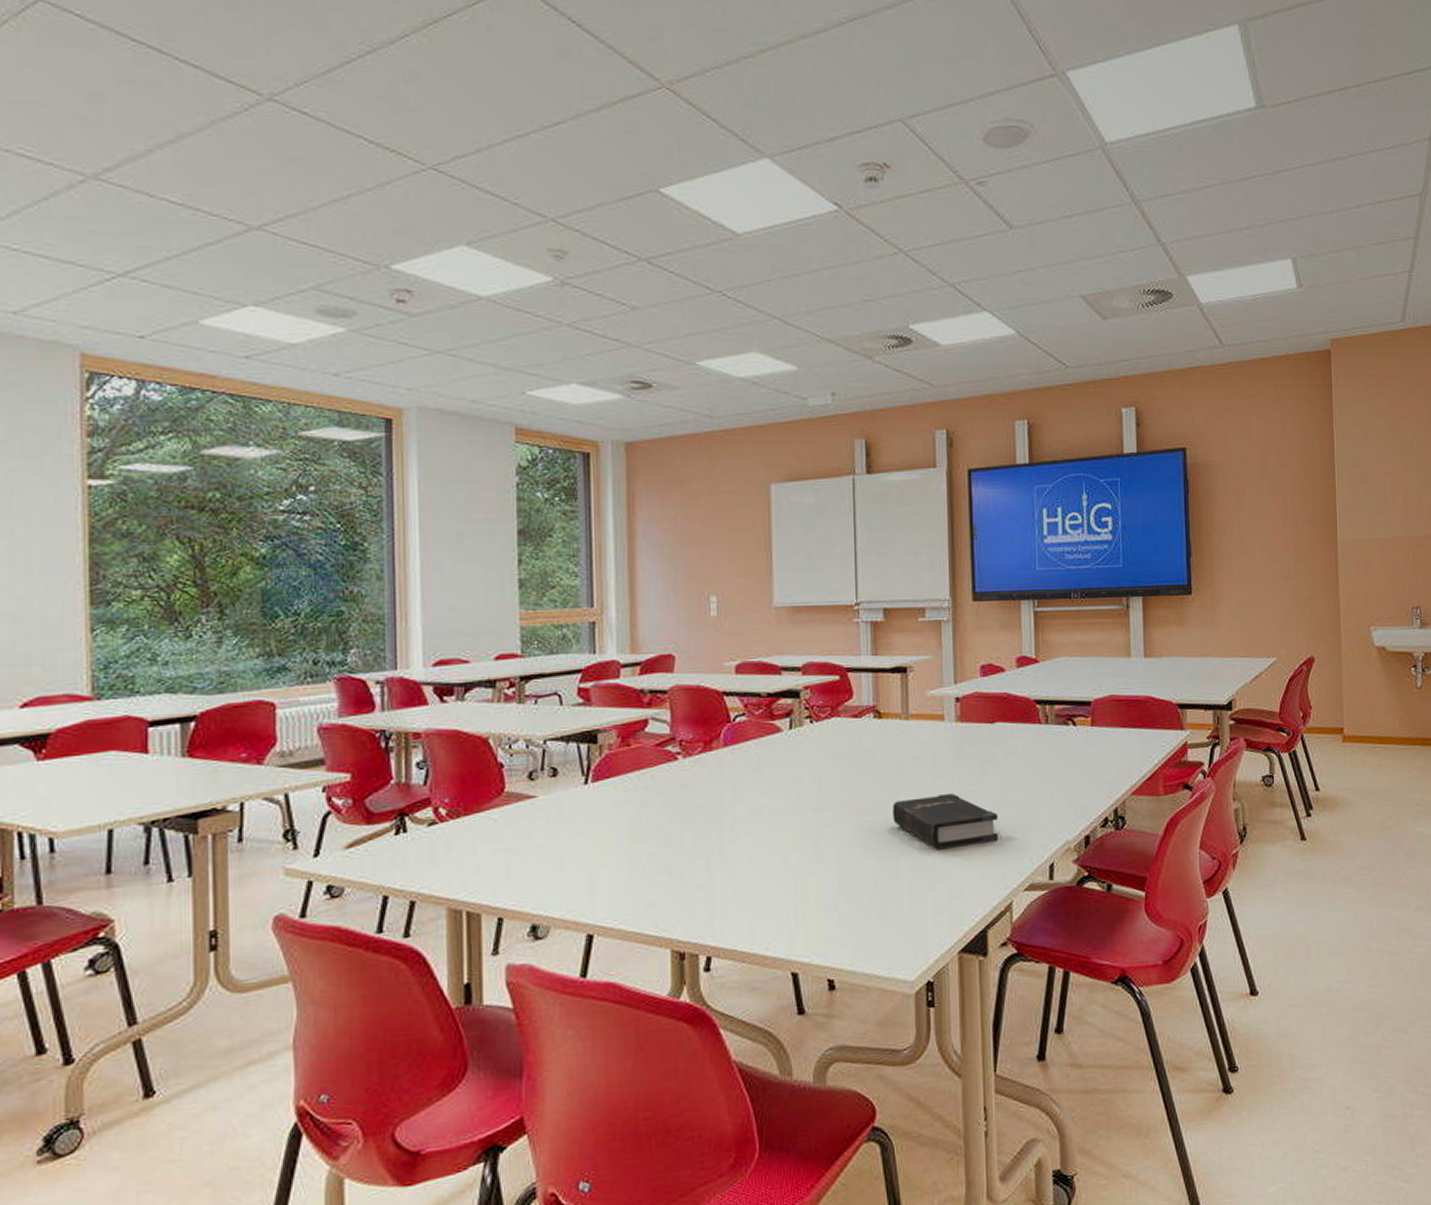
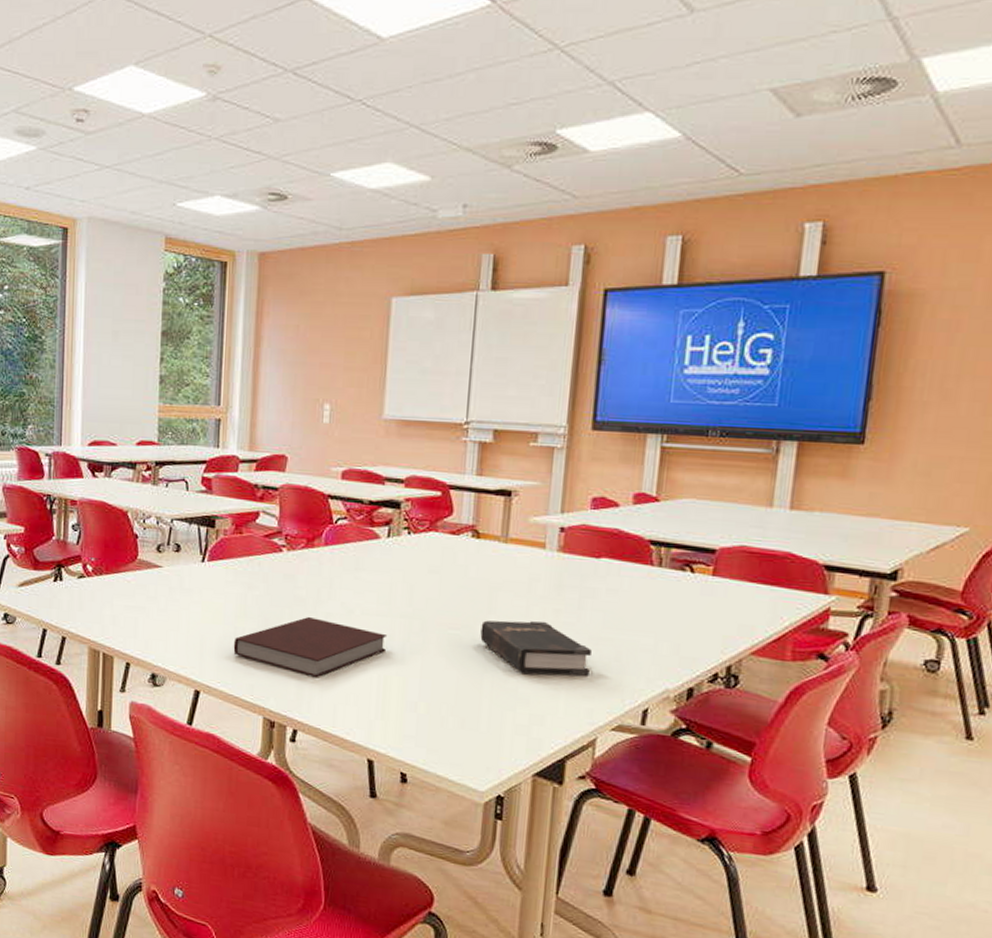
notebook: none [629,826,800,894] -> present [233,616,388,678]

